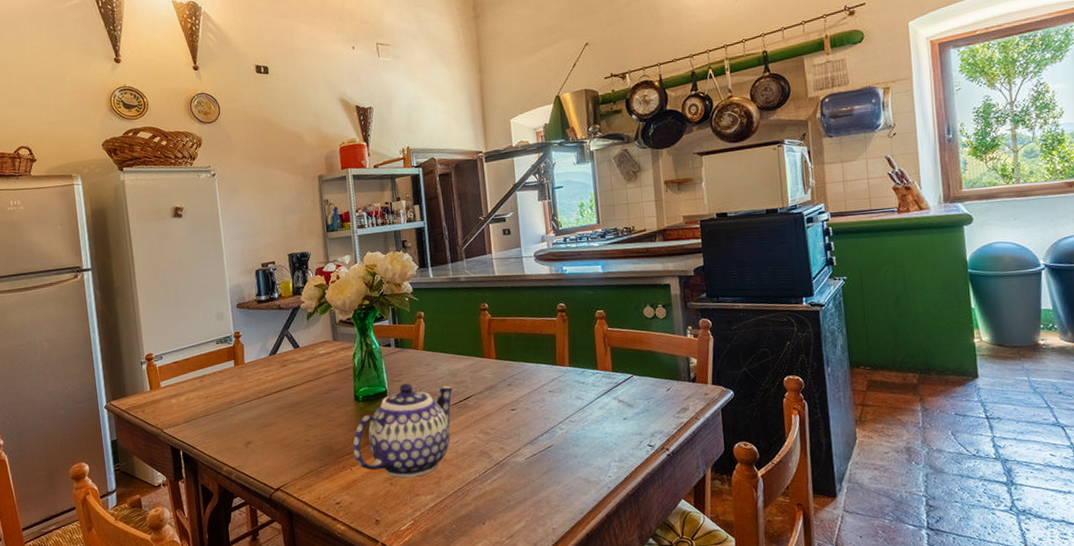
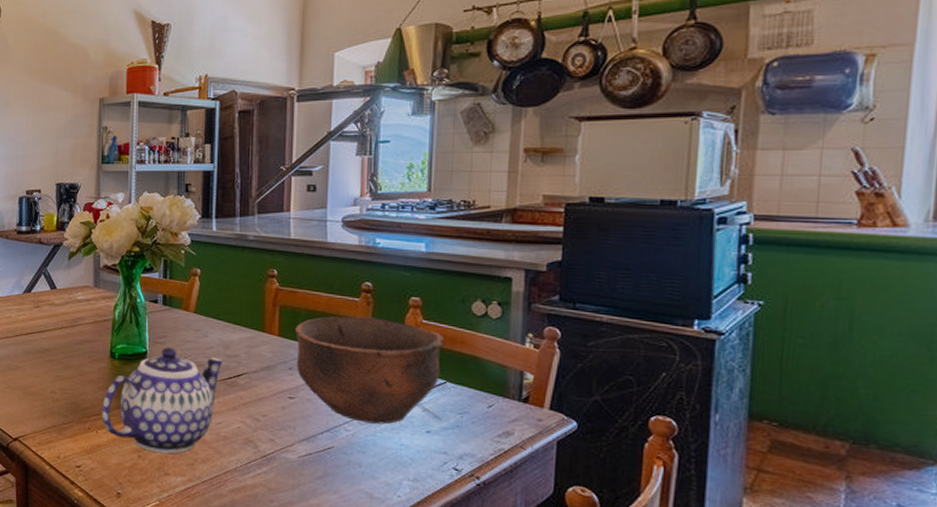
bowl: none [509,331,628,420] -> present [295,316,445,425]

